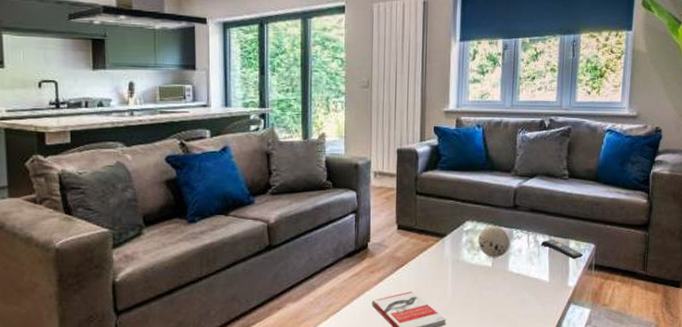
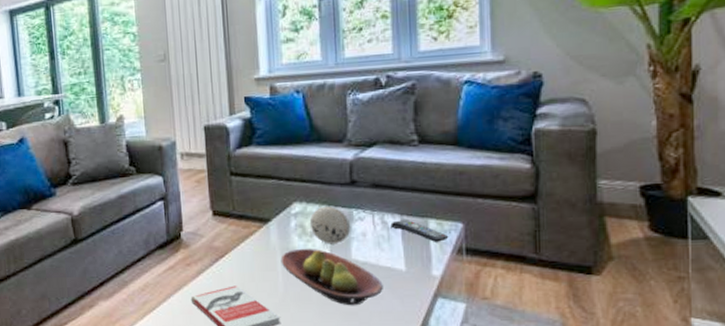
fruit bowl: none [451,260,530,310] -> present [280,248,383,306]

